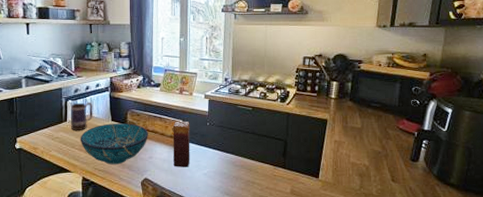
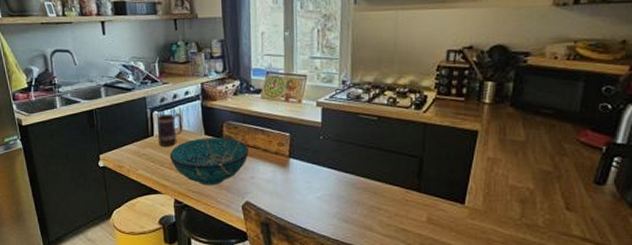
candle: present [173,121,190,167] -> none [278,134,300,189]

